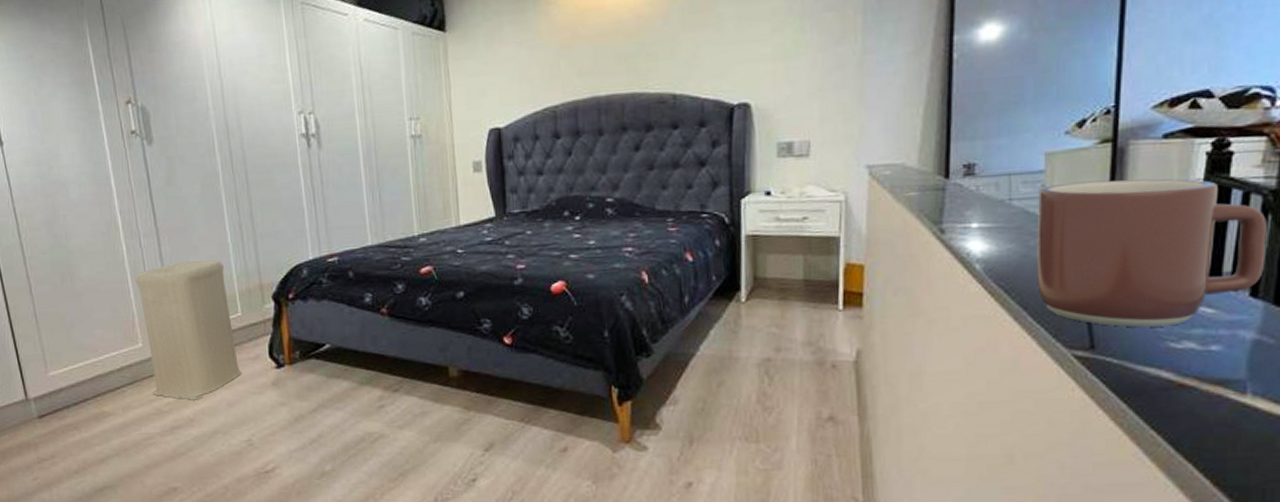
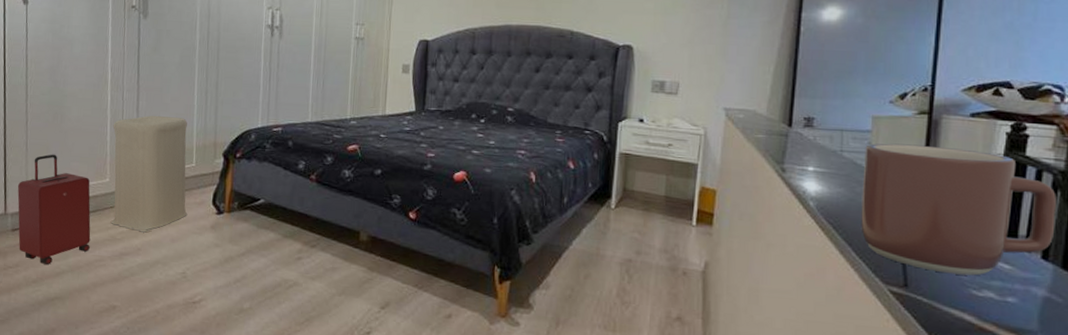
suitcase: none [34,322,134,451] -> present [17,154,91,265]

